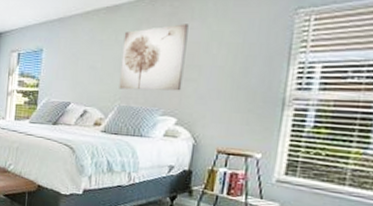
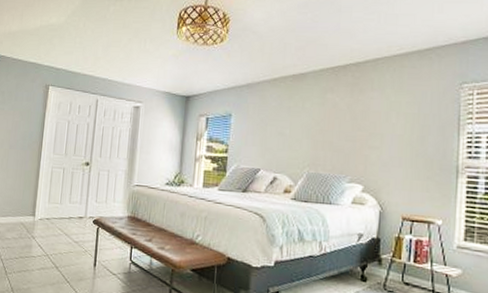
wall art: present [119,24,189,91] -> none [307,93,369,158]

